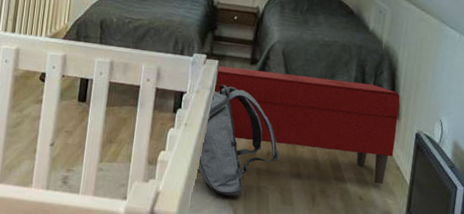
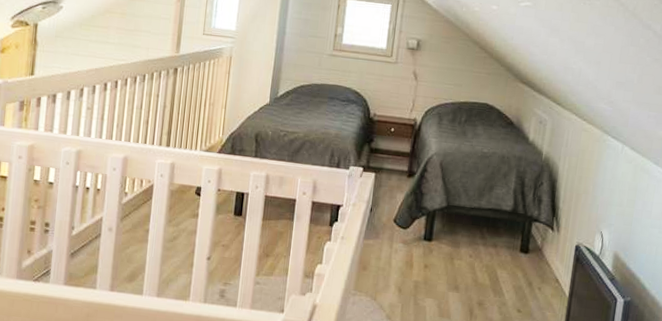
backpack: present [196,84,280,196] -> none [353,197,437,309]
bench: present [215,66,400,184] -> none [371,179,560,297]

